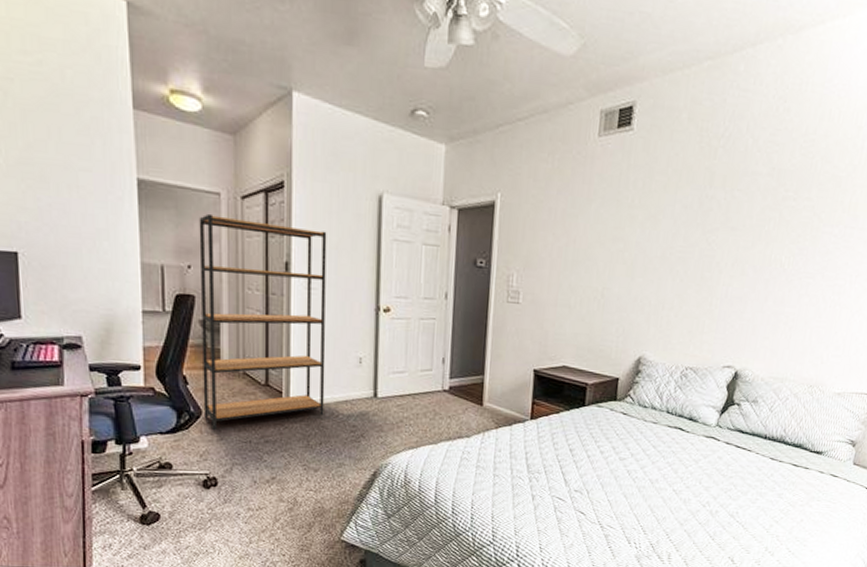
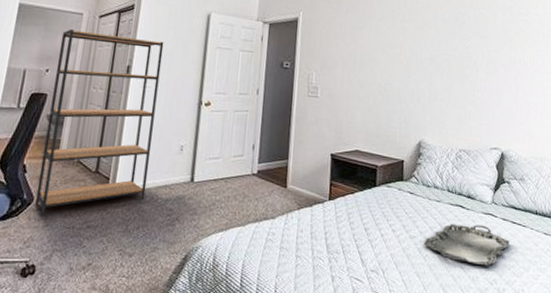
serving tray: none [634,446,730,489] -> present [423,223,510,266]

